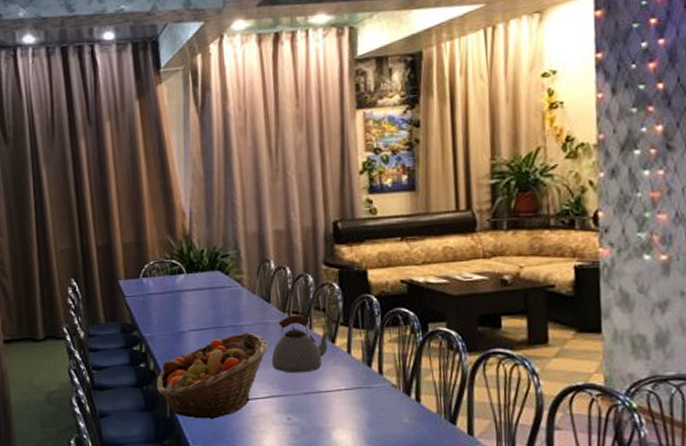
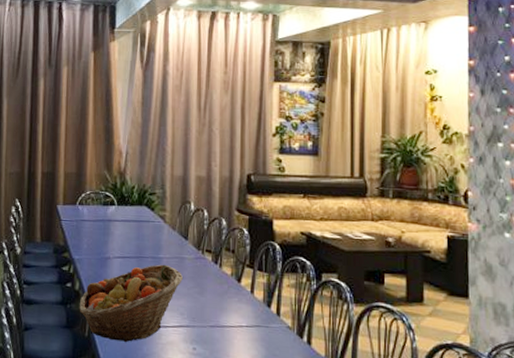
kettle: present [271,315,331,373] -> none [183,253,238,307]

